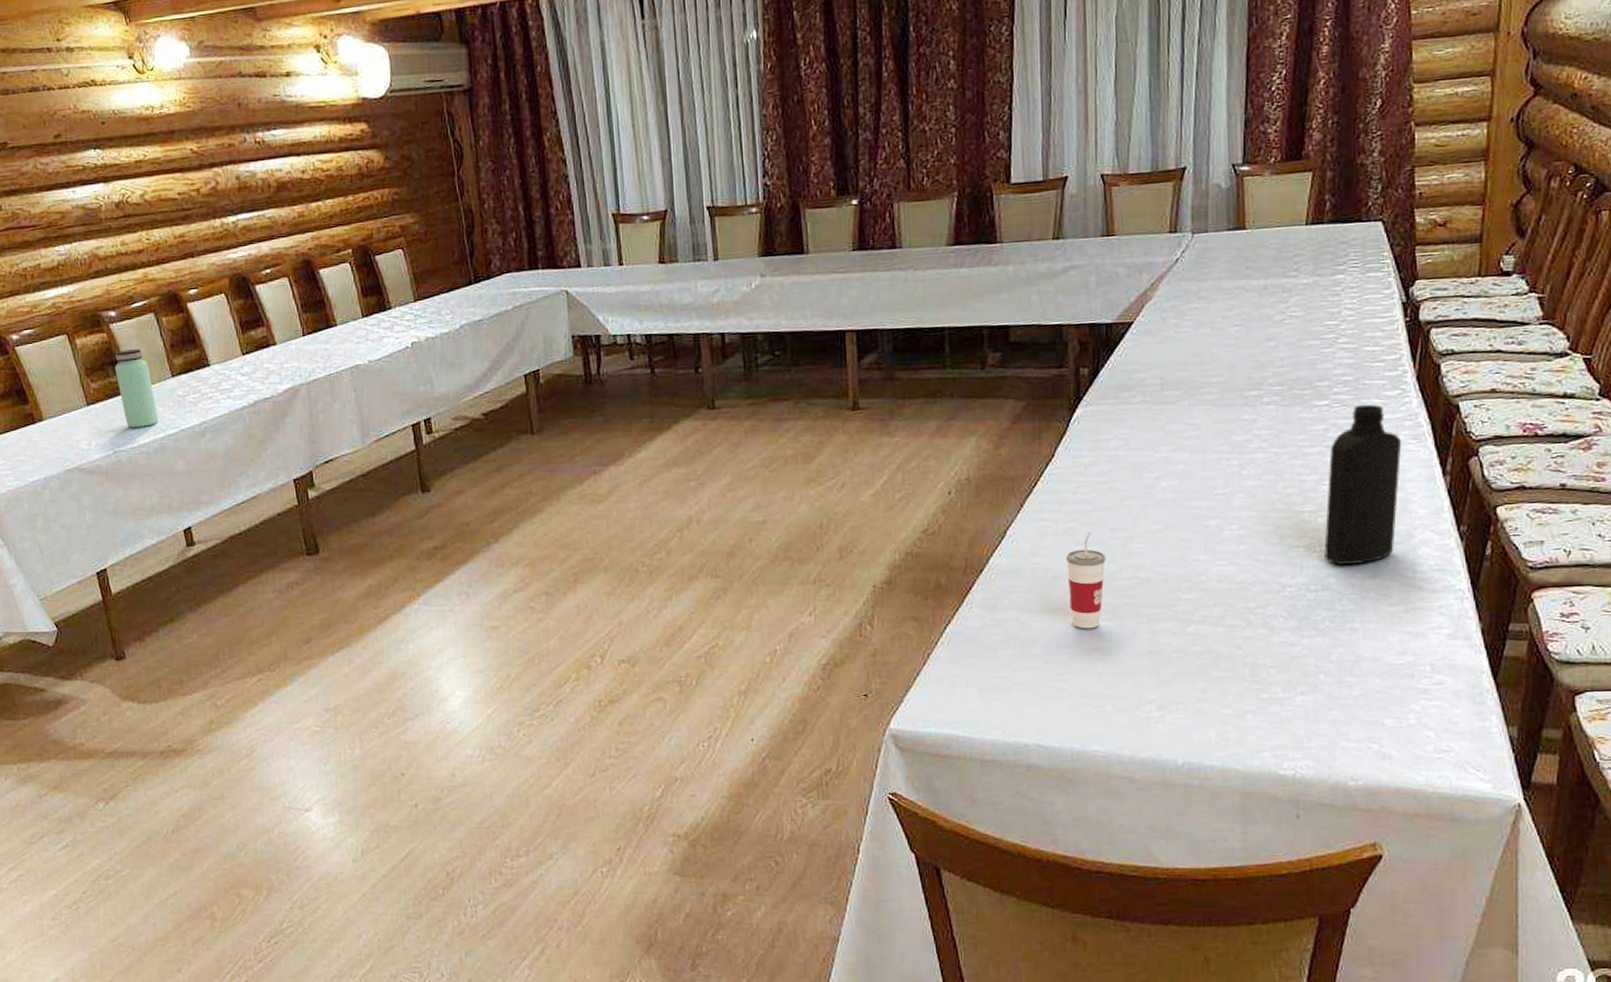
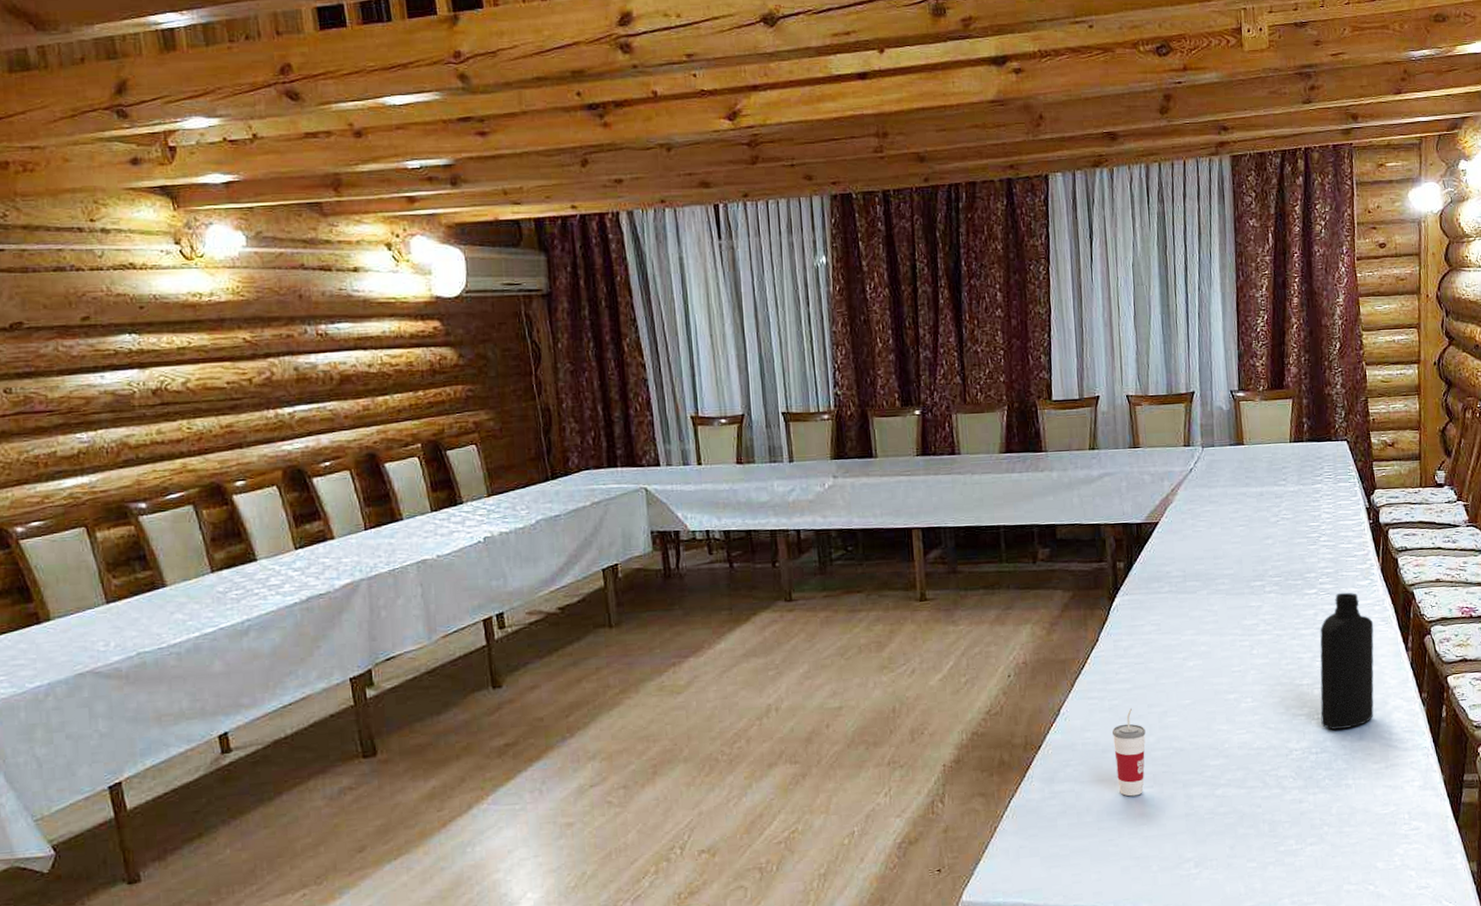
bottle: present [115,349,158,428] -> none [143,543,193,627]

